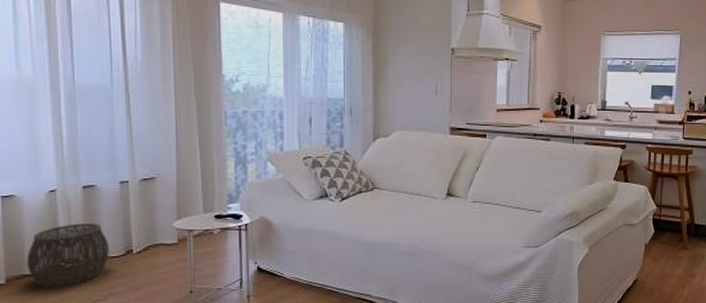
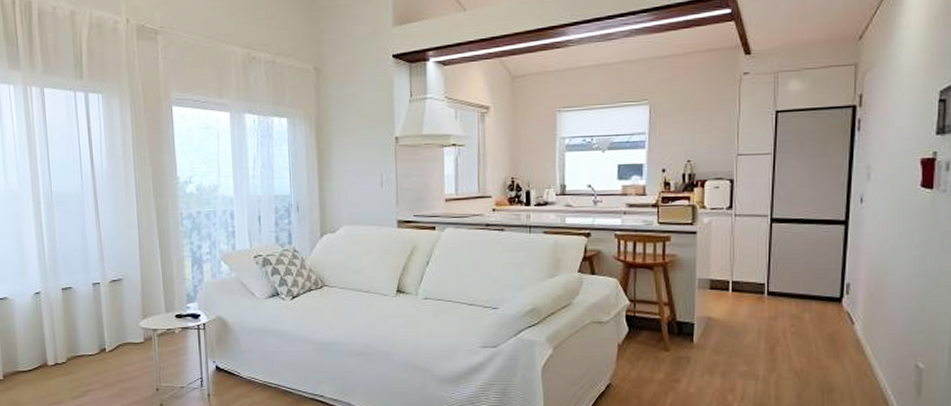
woven basket: present [26,223,110,287] -> none [19,323,87,383]

